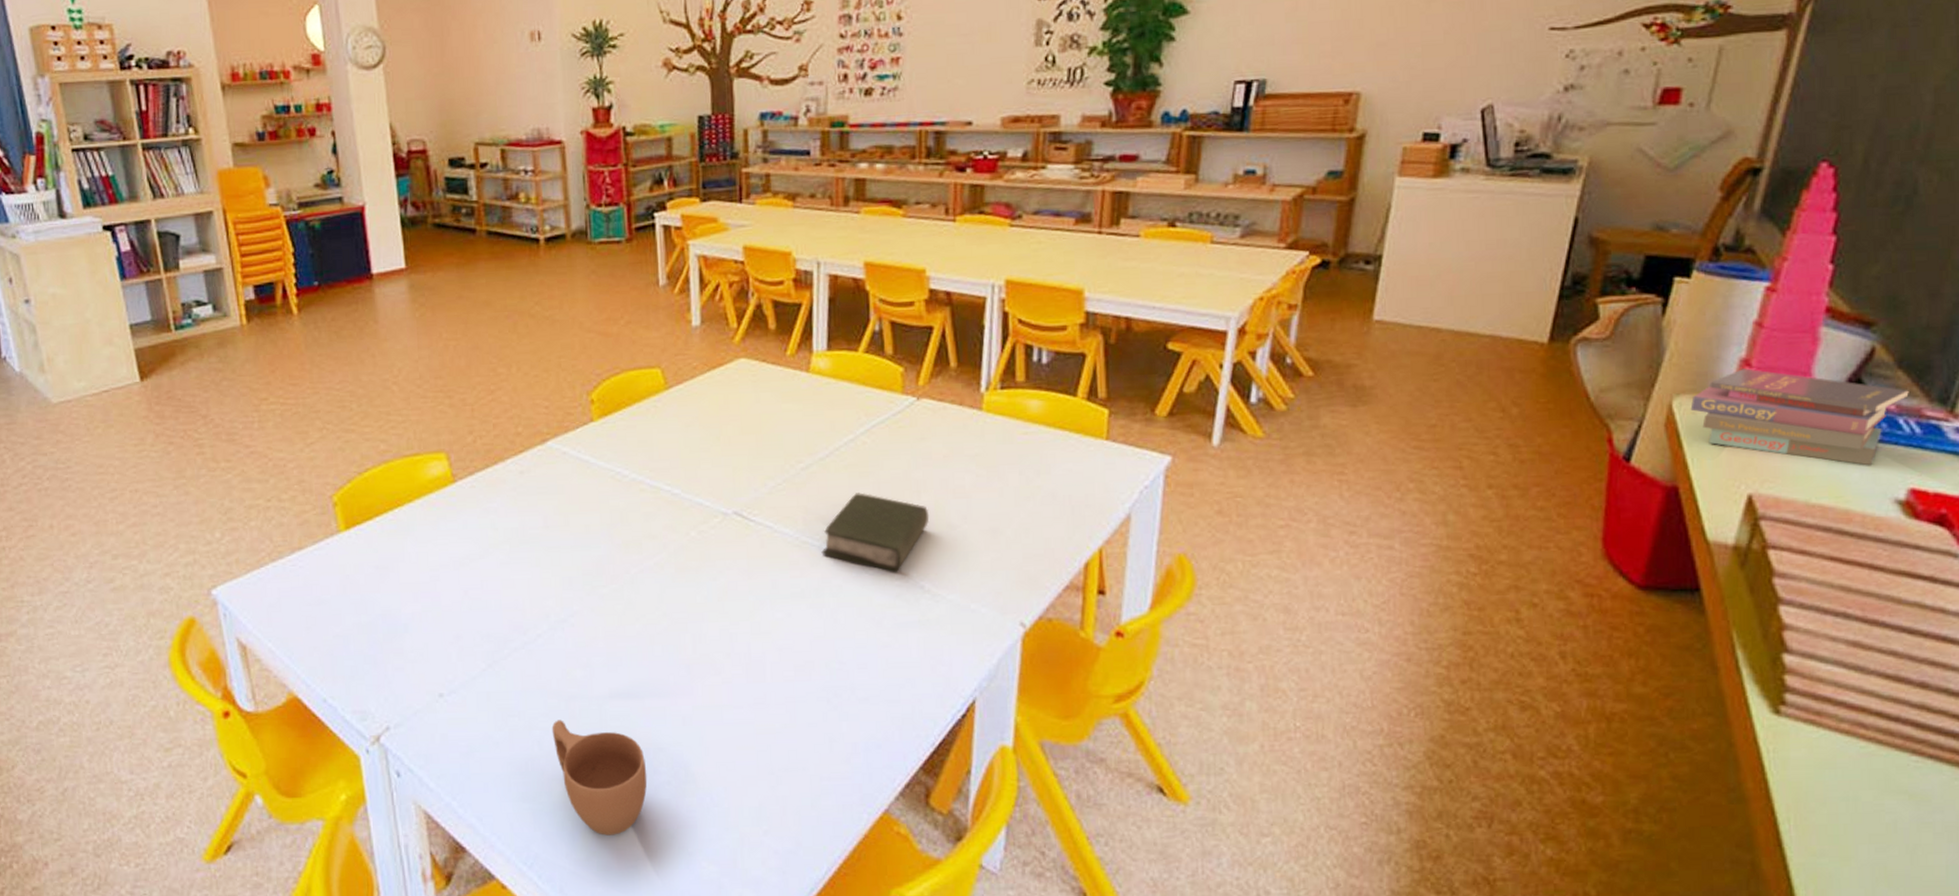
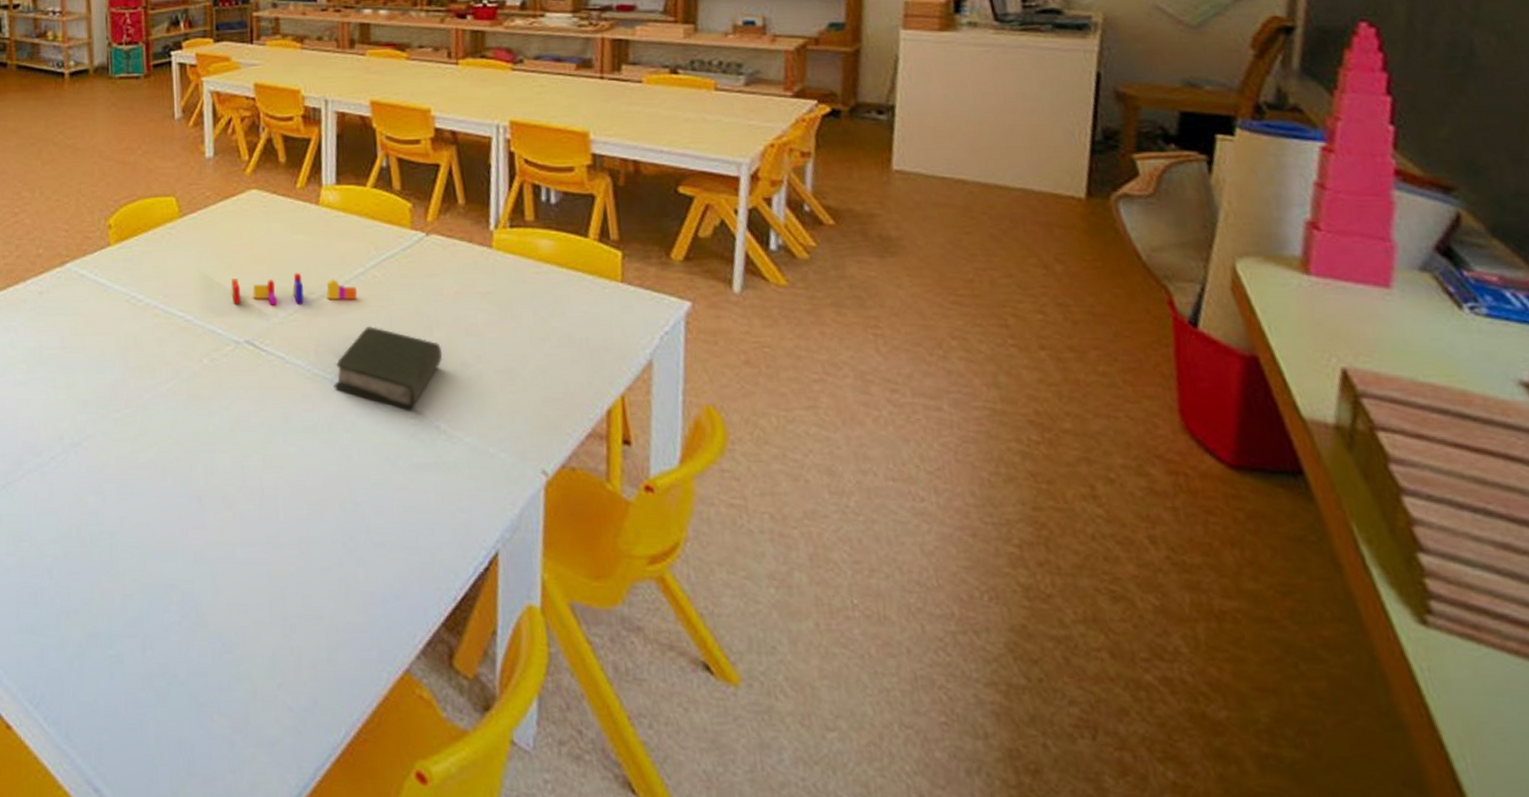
cup: present [551,720,648,836] -> none [62,548,158,678]
toy blocks: none [718,442,846,476] -> present [231,273,357,306]
books: present [1690,368,1909,466] -> none [1257,232,1511,343]

